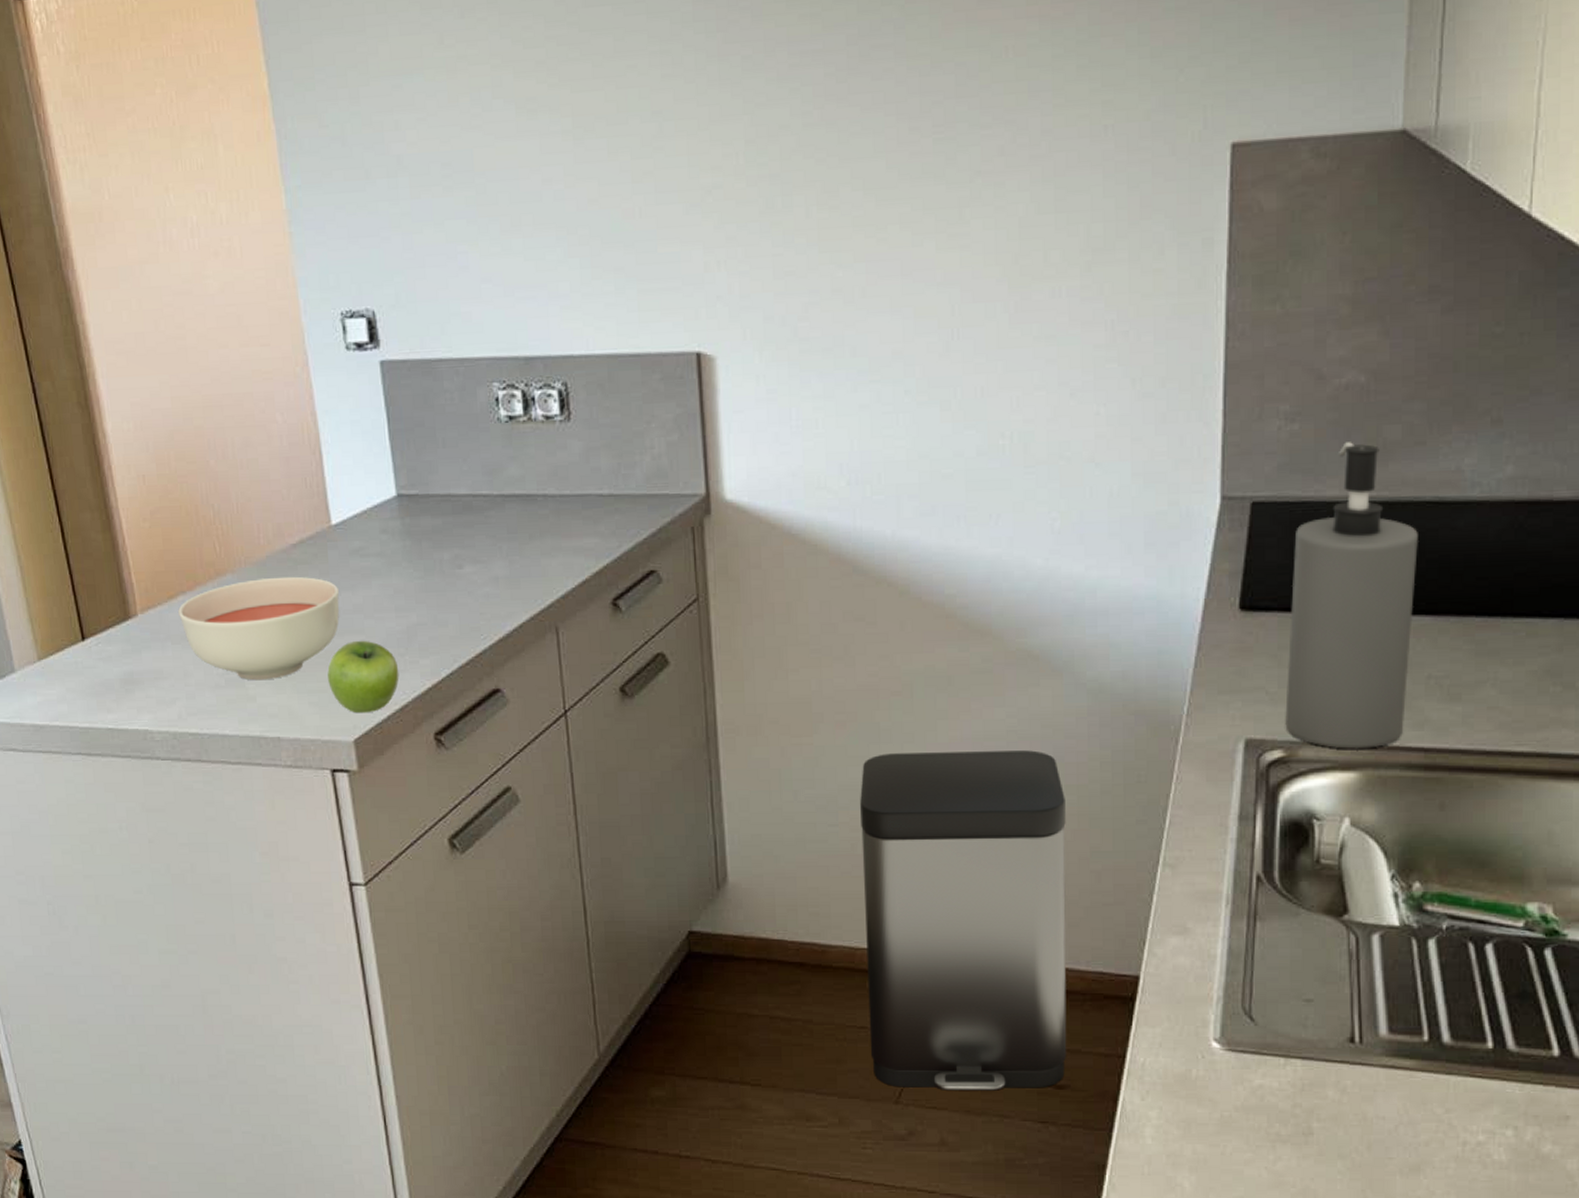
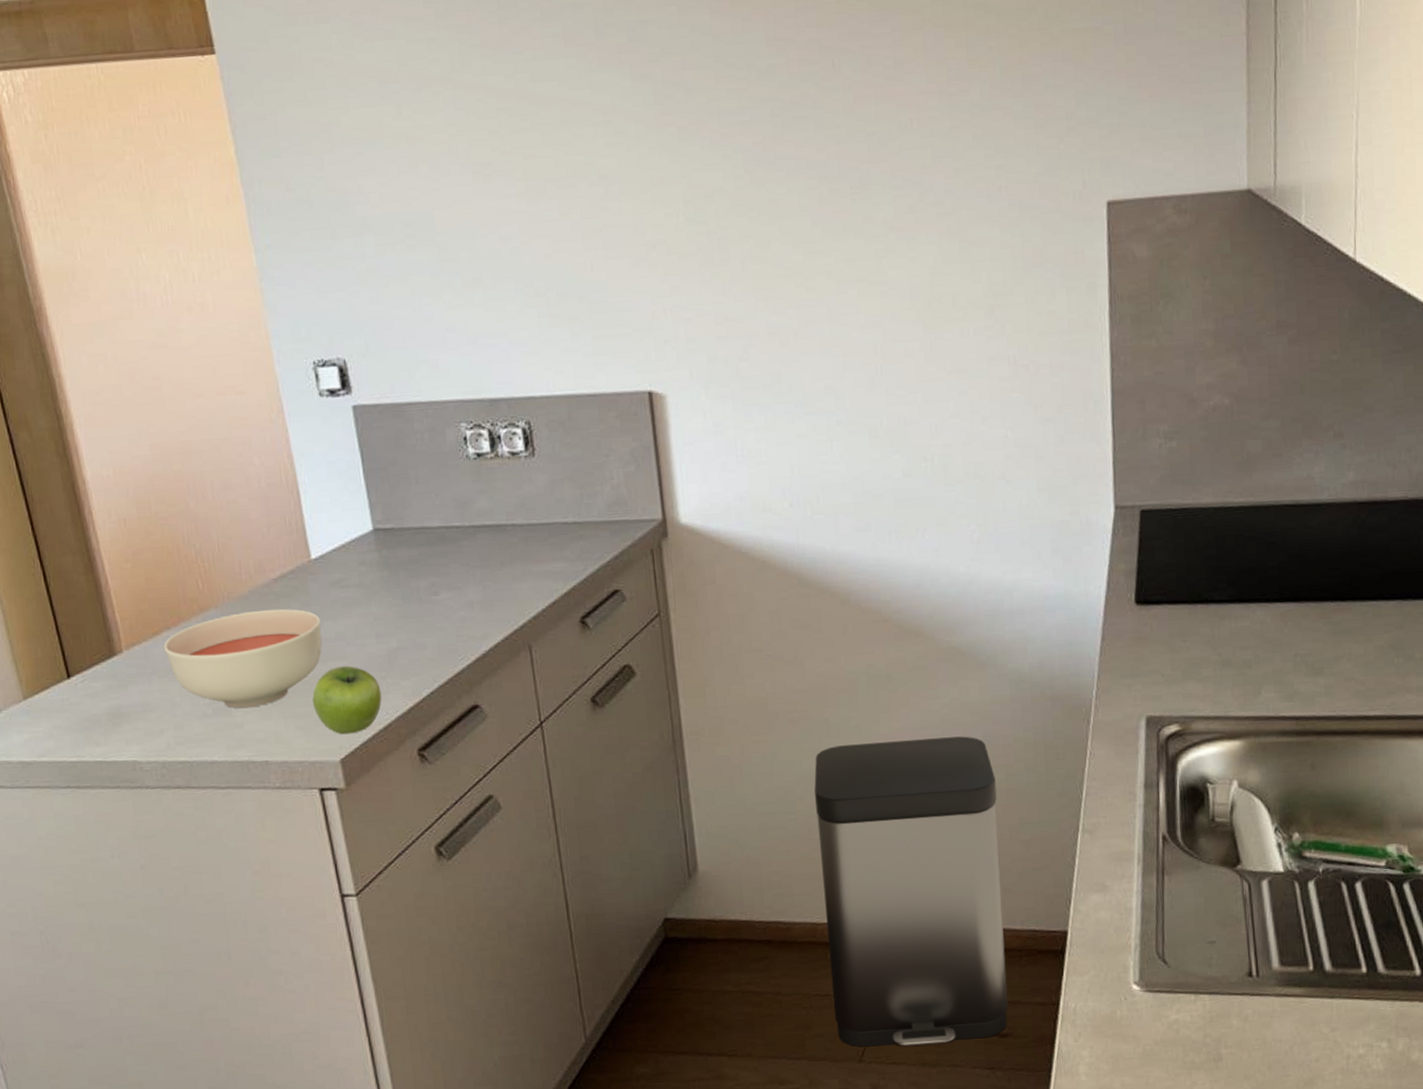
soap dispenser: present [1285,442,1418,749] -> none [1178,456,1281,721]

